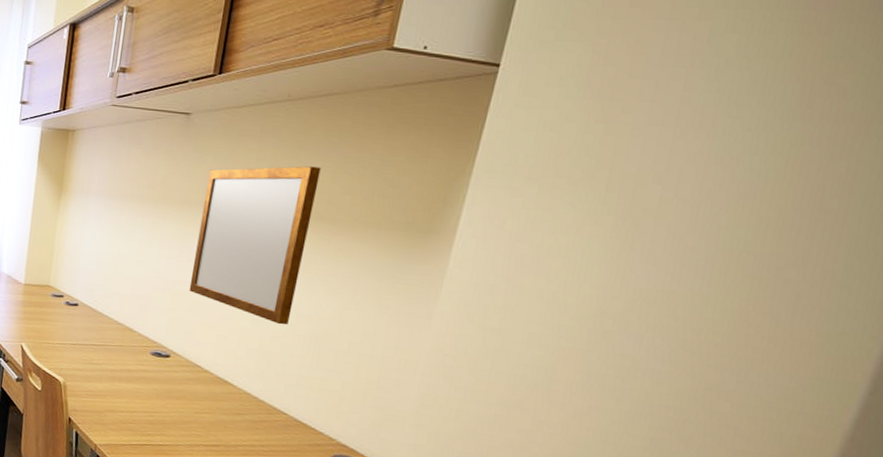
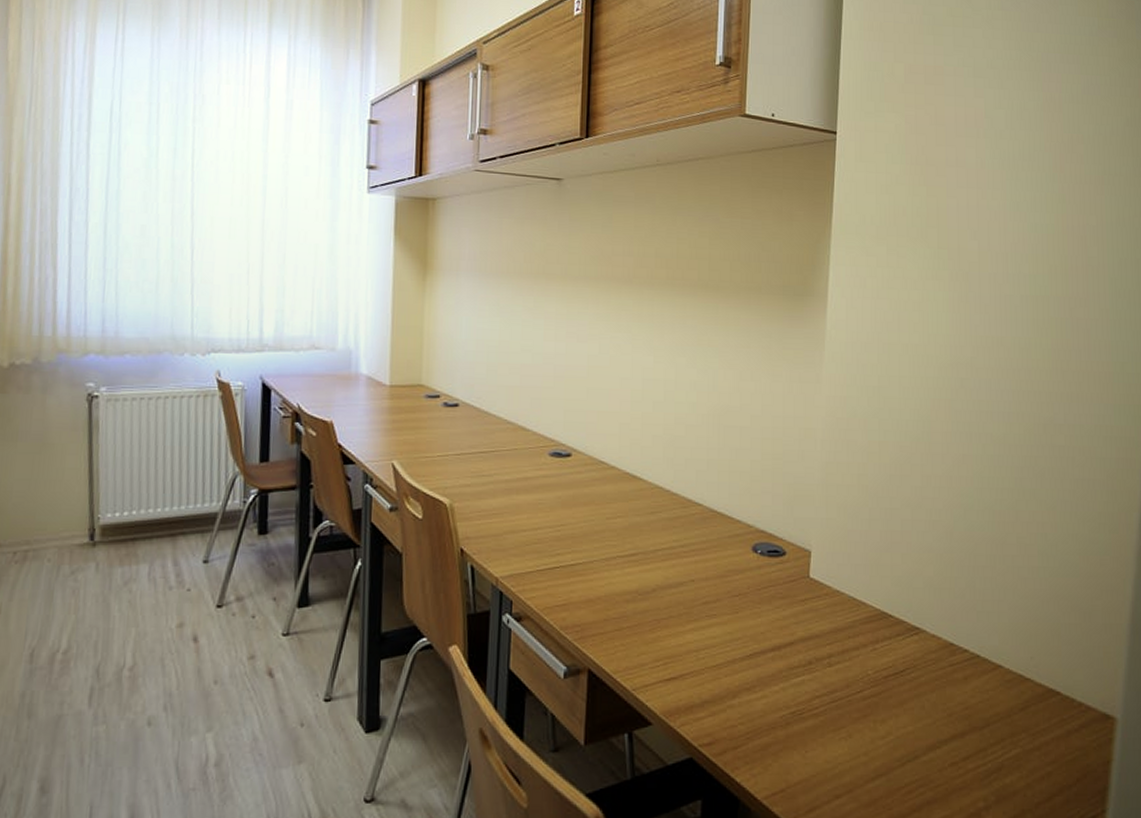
writing board: present [189,166,321,325] -> none [583,232,698,405]

